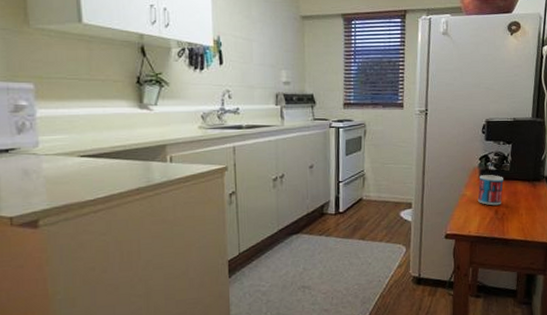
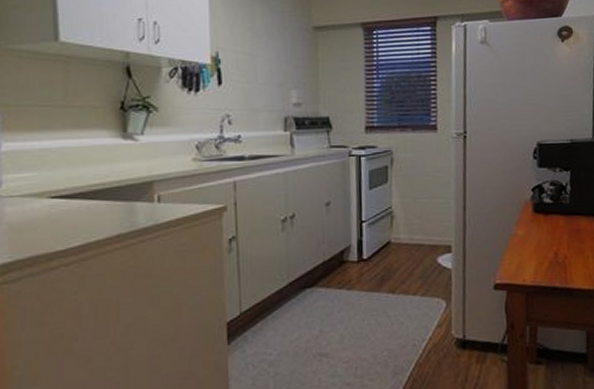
mug: present [477,175,504,206] -> none [532,209,563,247]

